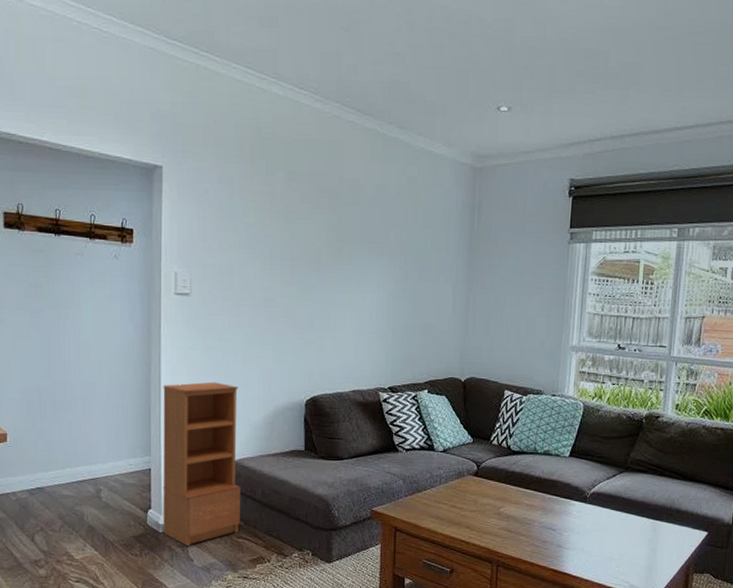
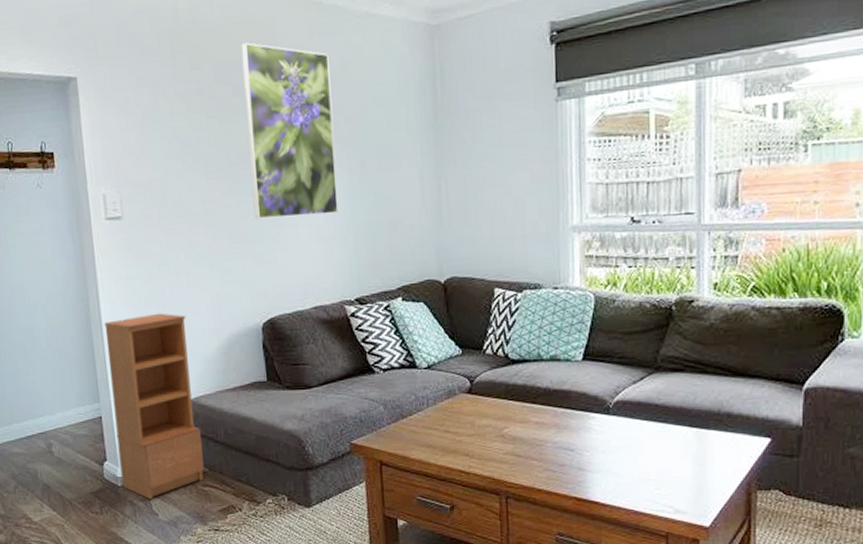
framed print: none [309,158,387,313] -> present [241,42,338,220]

